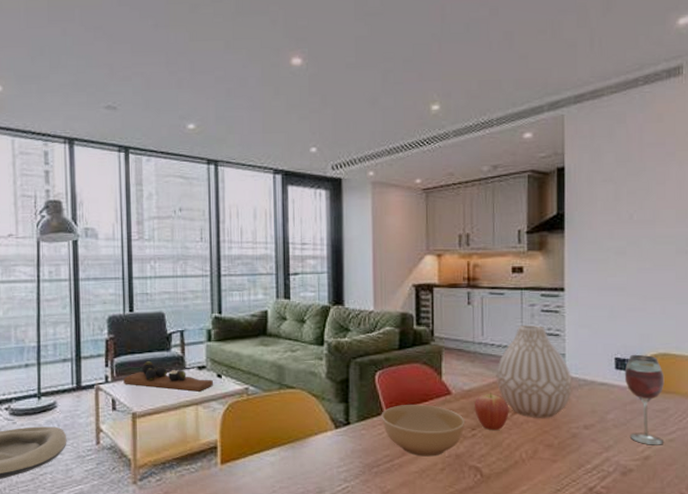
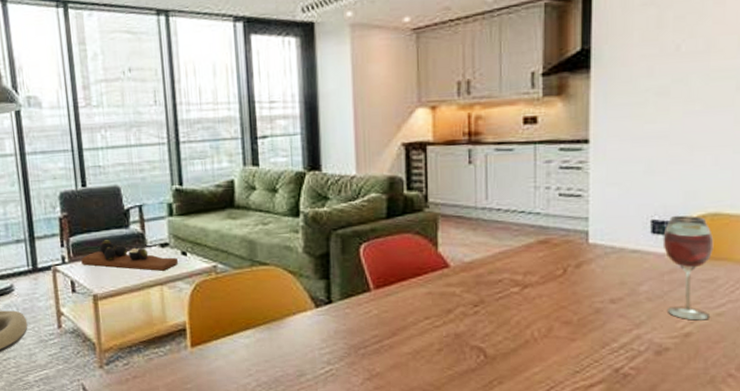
bowl: present [381,405,465,457] -> none [367,279,466,337]
fruit: present [475,393,509,430] -> none [477,264,519,306]
vase: present [496,325,572,418] -> none [503,184,597,292]

